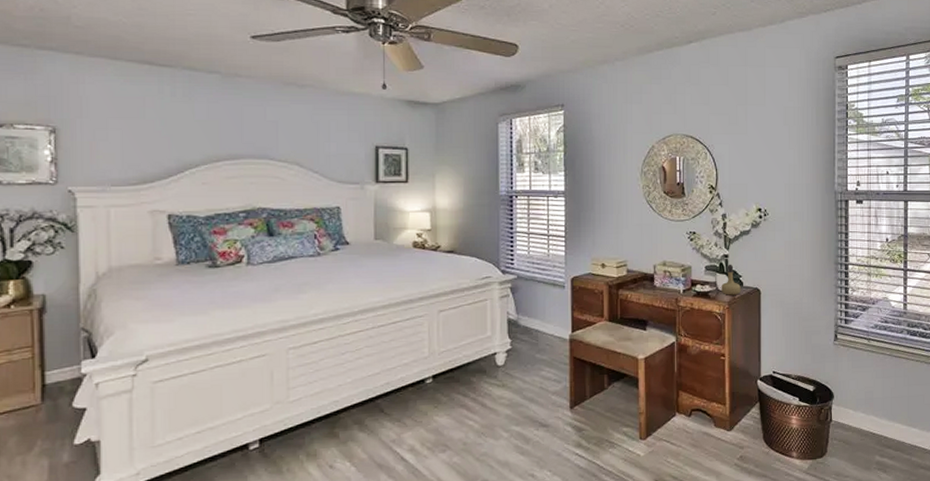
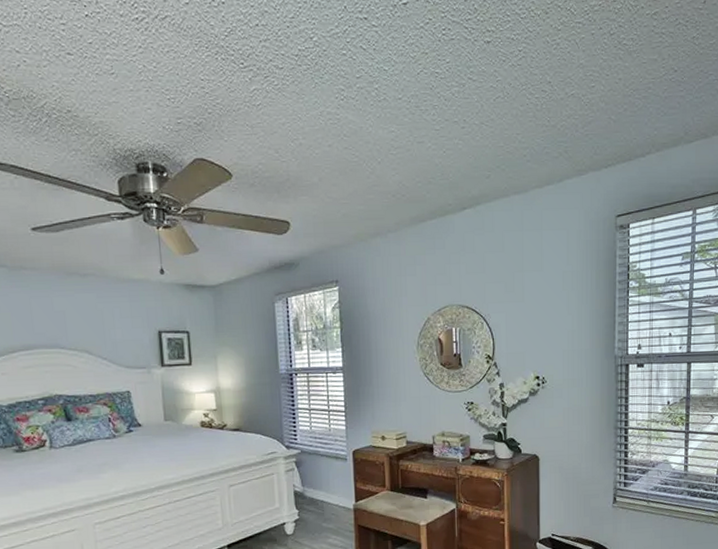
perfume bottle: present [721,264,741,295] -> none [499,432,519,463]

